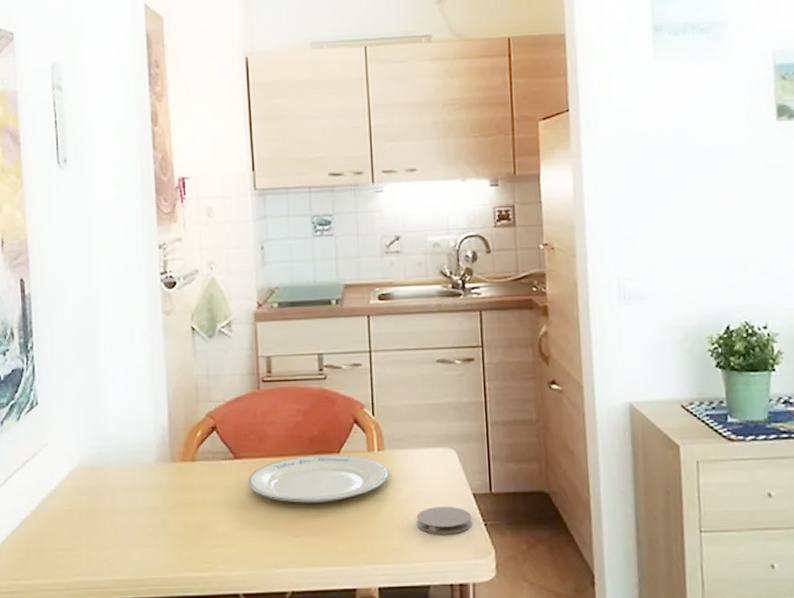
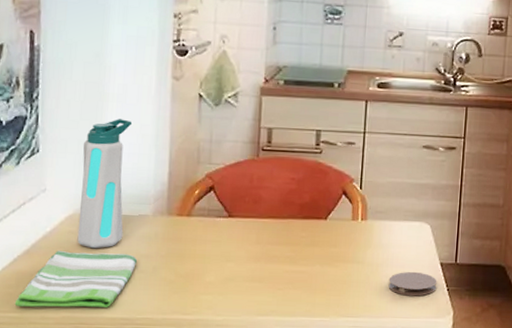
dish towel: none [26,508,145,572] -> present [14,250,138,307]
water bottle: none [80,362,128,505] -> present [77,119,133,249]
plate: present [248,454,389,503] -> none [239,219,369,262]

